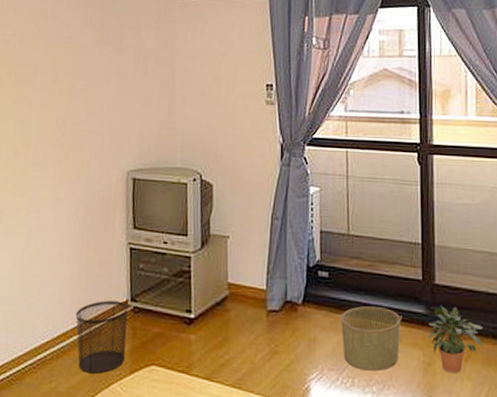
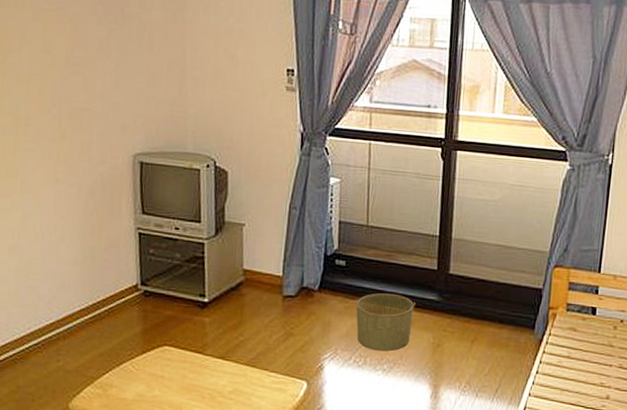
waste bin: present [75,300,129,374] -> none [81,284,139,354]
potted plant: present [427,304,484,373] -> none [438,292,492,353]

